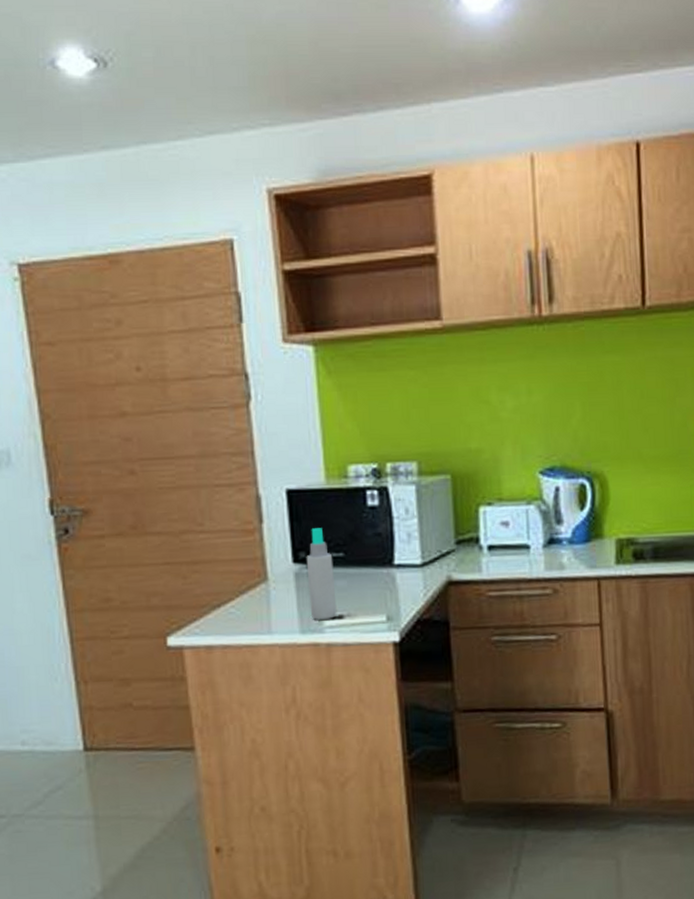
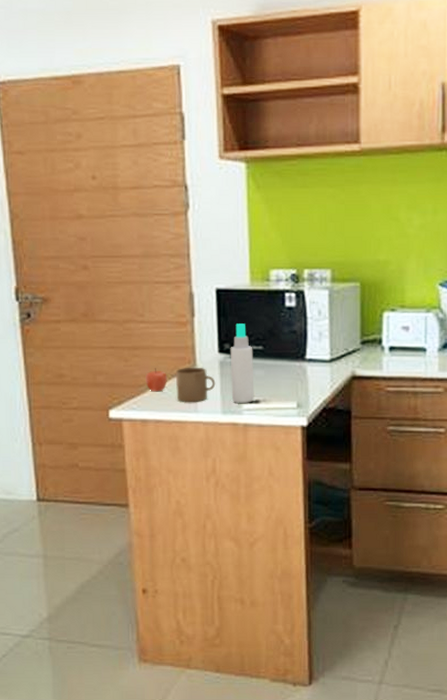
fruit: none [208,584,235,613] -> present [145,368,167,392]
mug: none [243,580,292,623] -> present [175,367,216,403]

